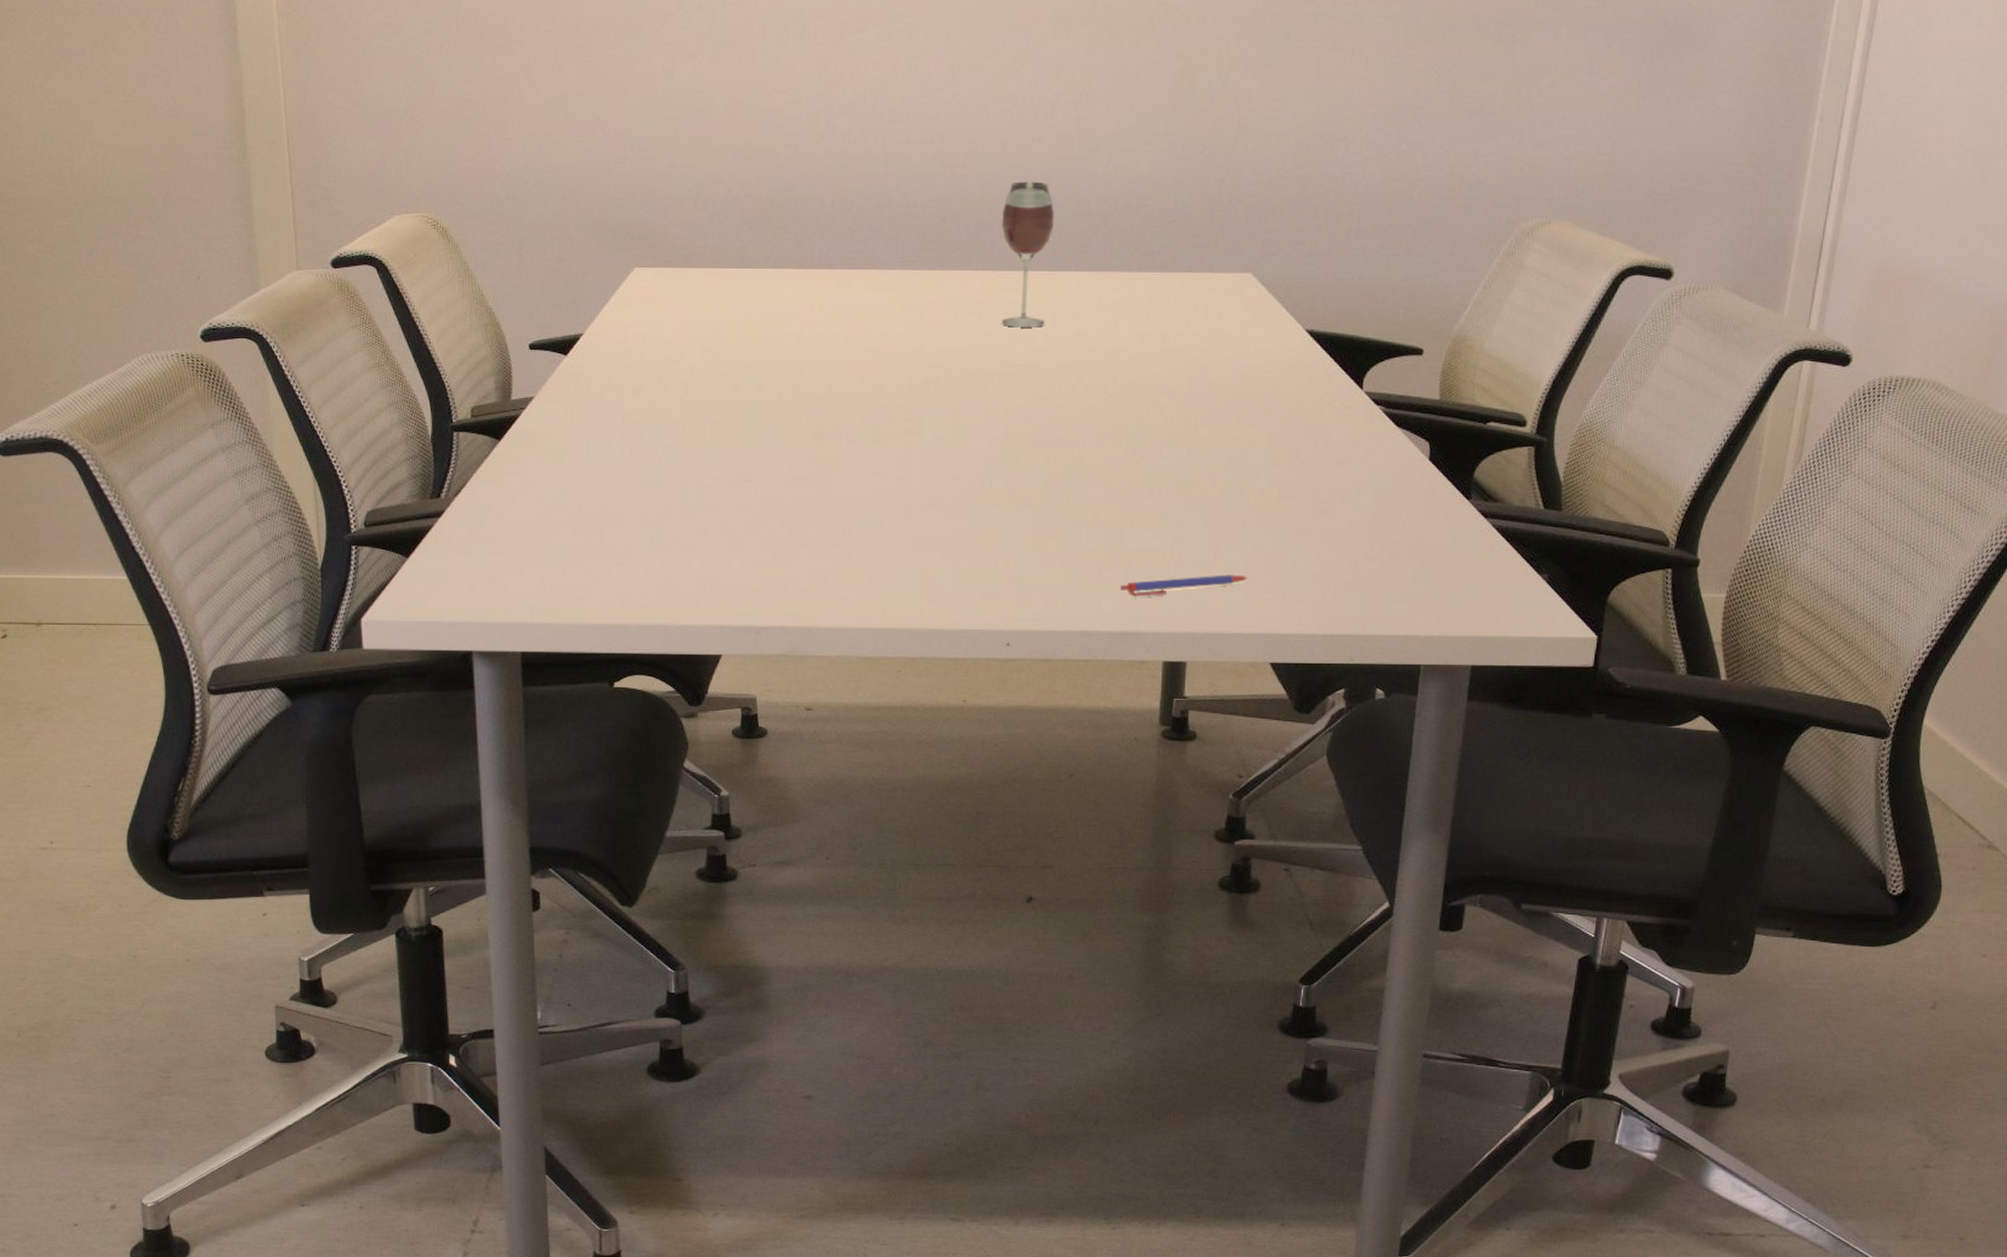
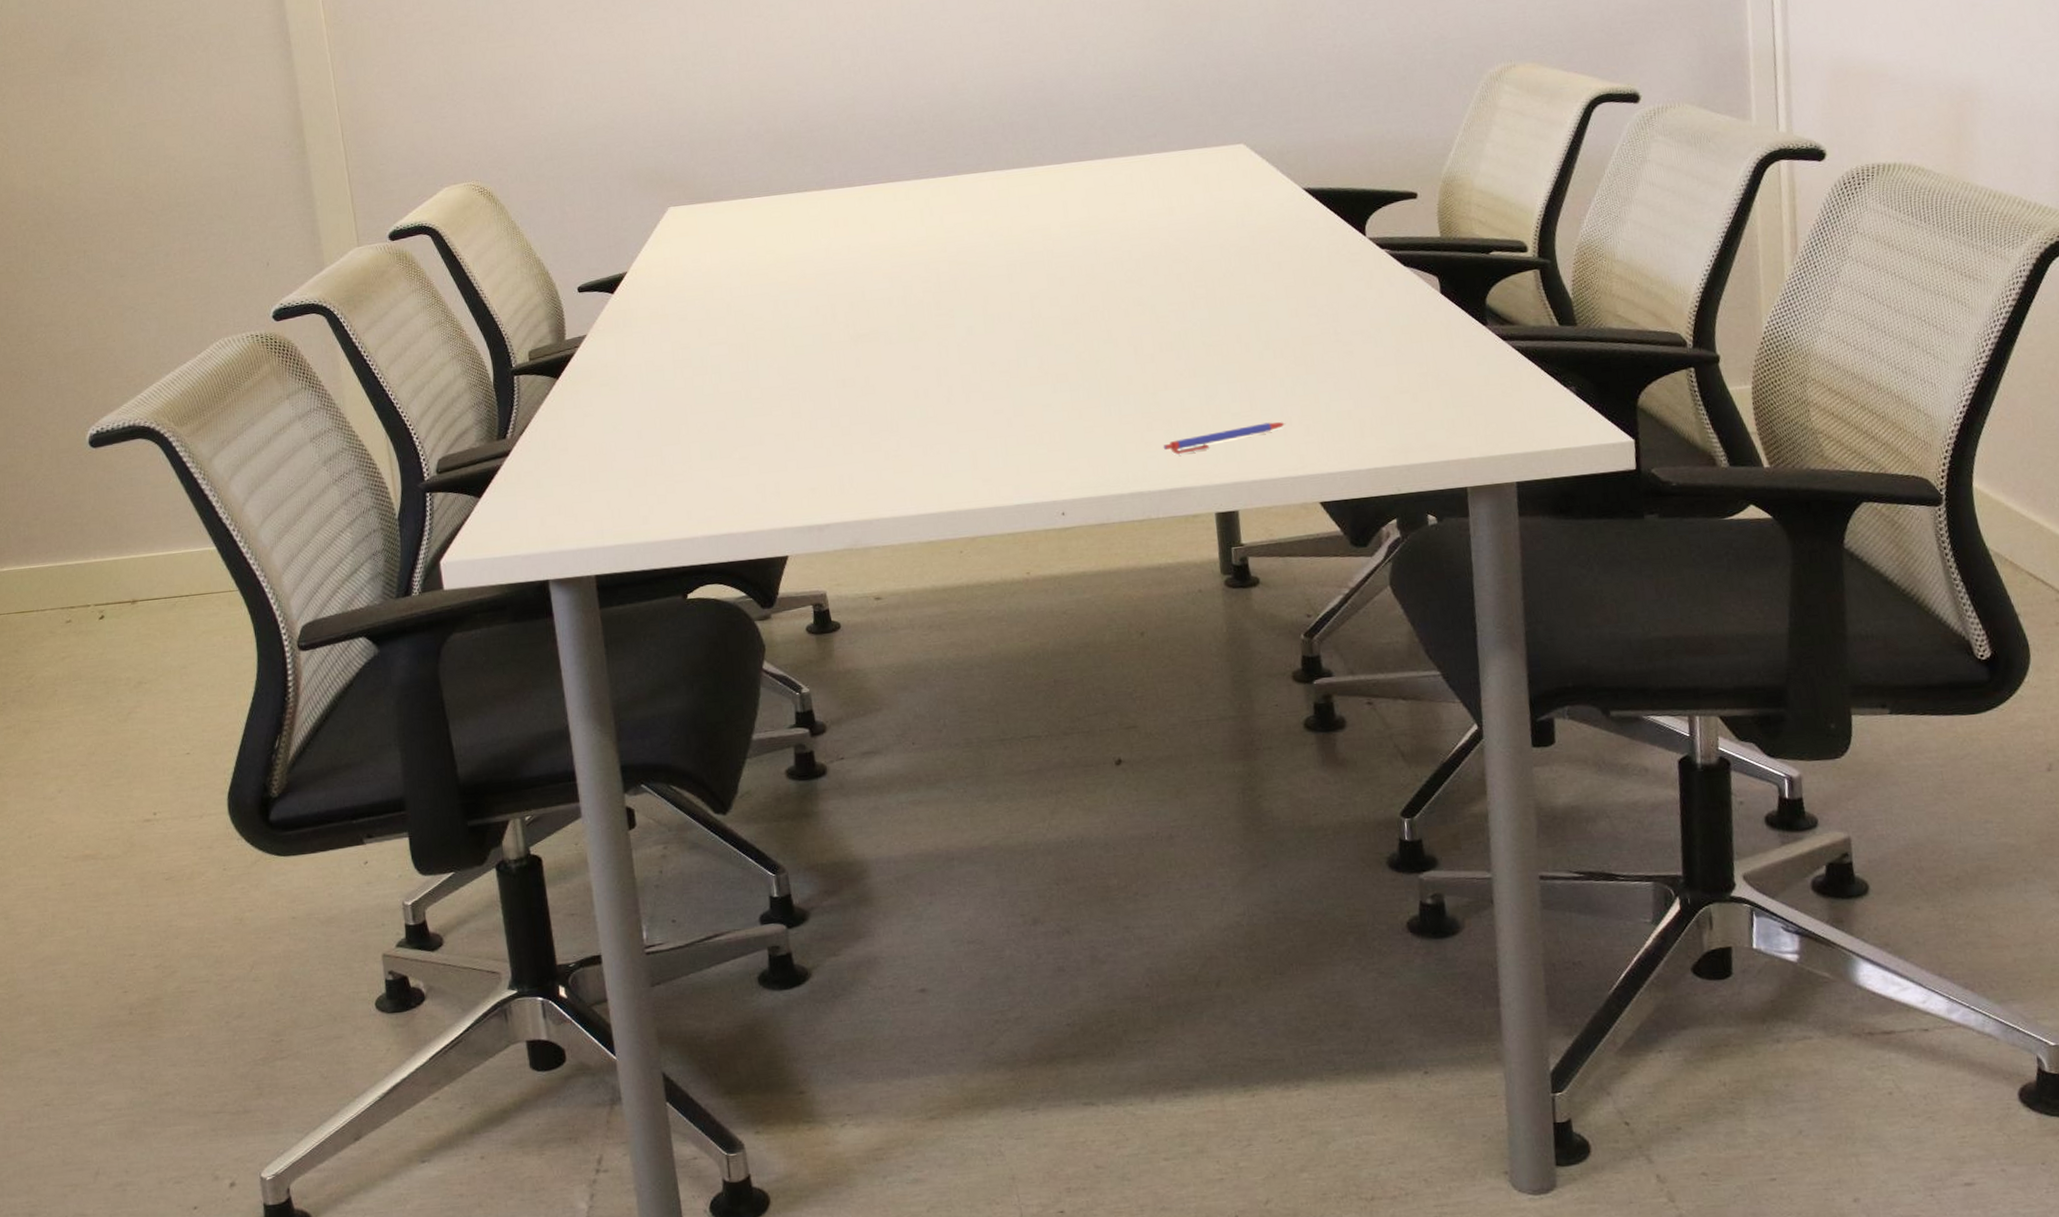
wineglass: present [1001,181,1054,328] -> none [1003,86,1057,219]

